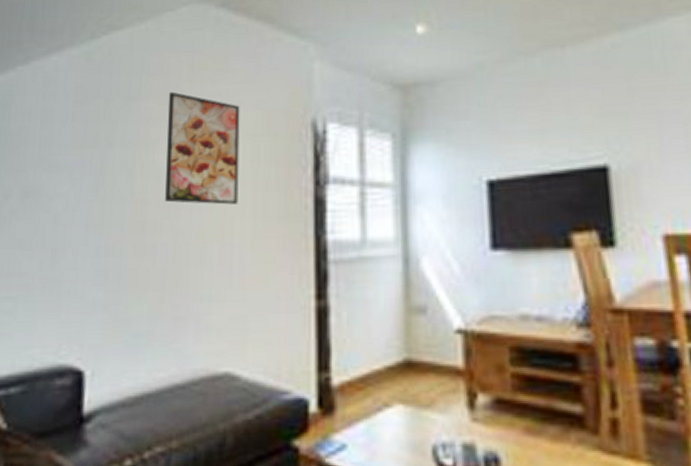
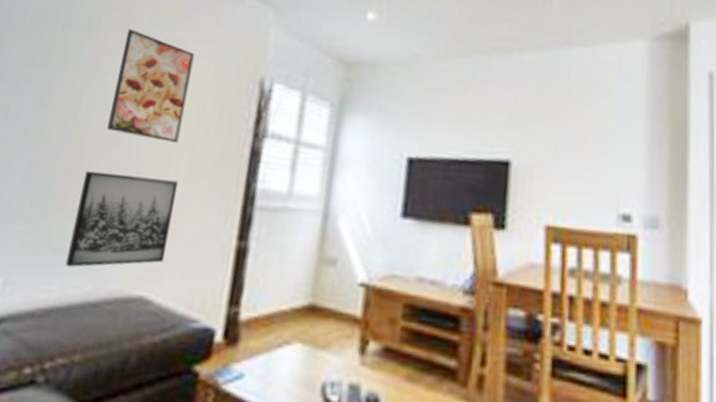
wall art: none [147,245,245,350] -> present [65,171,178,267]

